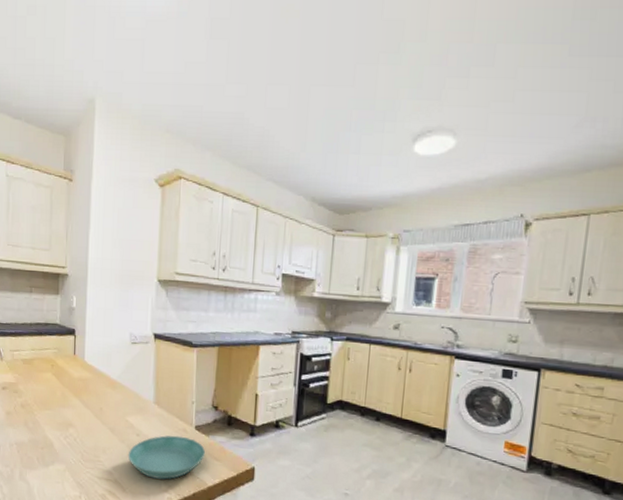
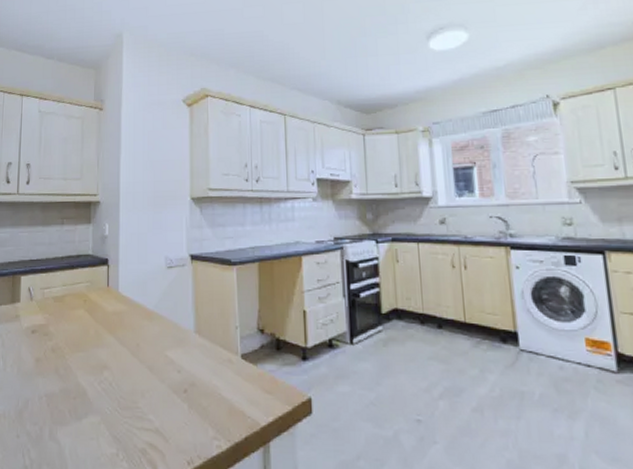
saucer: present [127,435,206,480] -> none [169,368,255,423]

